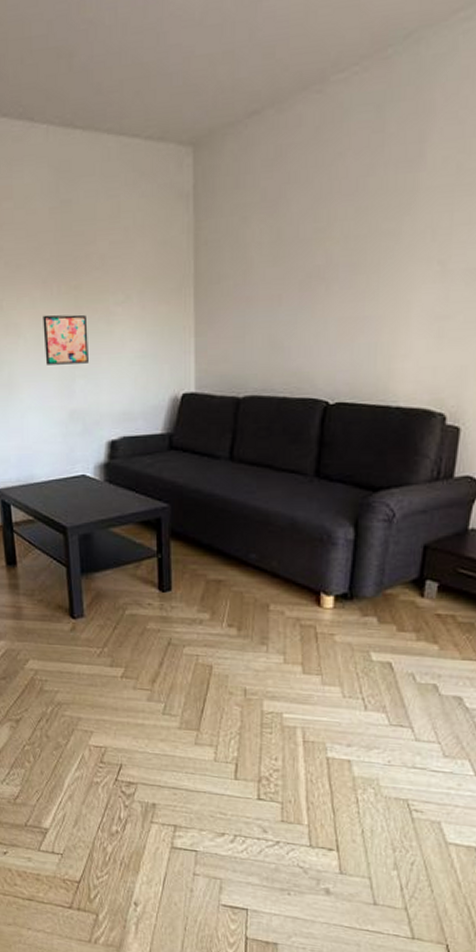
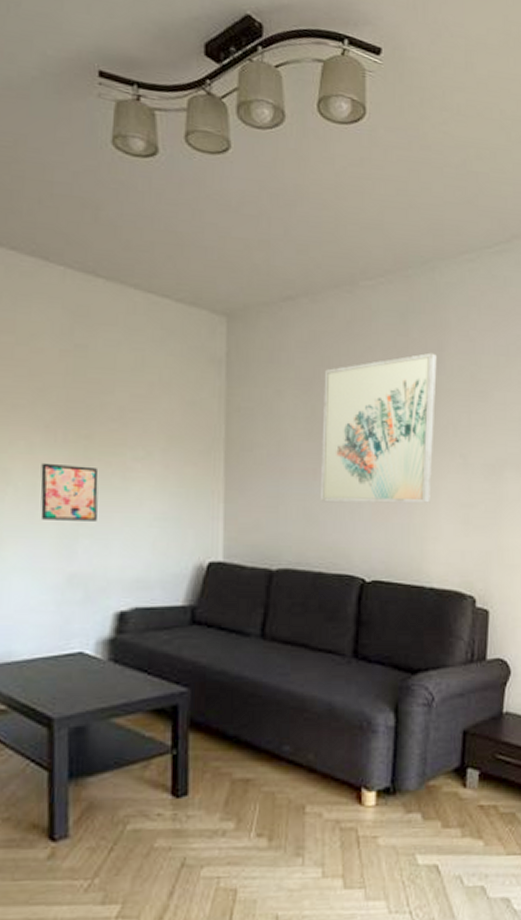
wall art: none [286,146,417,328] -> present [321,352,437,504]

